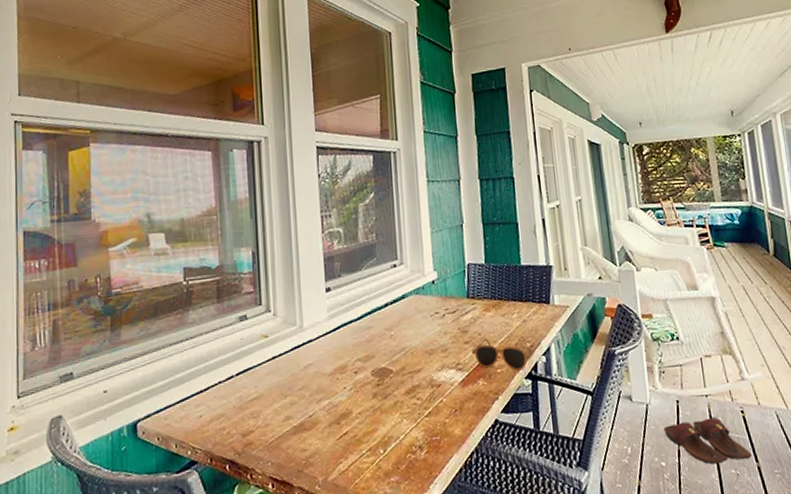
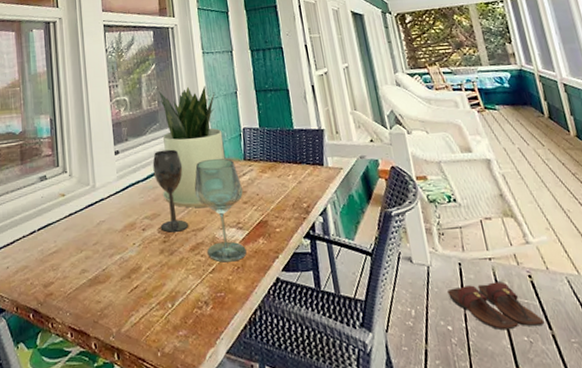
wine glass: none [367,286,404,375] -> present [152,149,188,233]
planter: none [377,217,448,349] -> present [159,86,226,208]
wine glass: none [412,296,465,405] -> present [194,158,247,263]
sunglasses: present [471,339,542,371] -> none [250,199,319,231]

